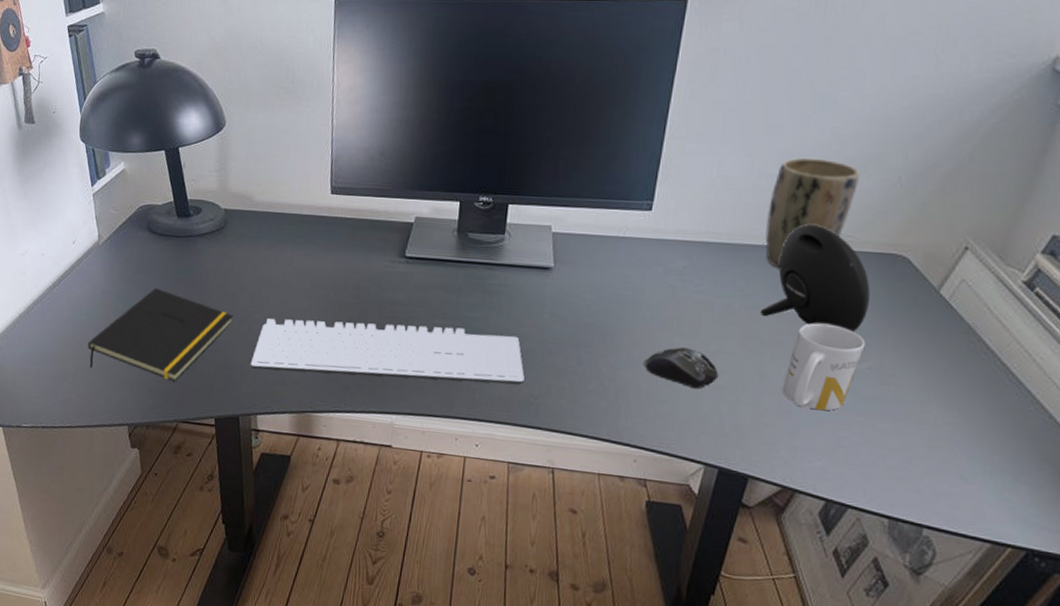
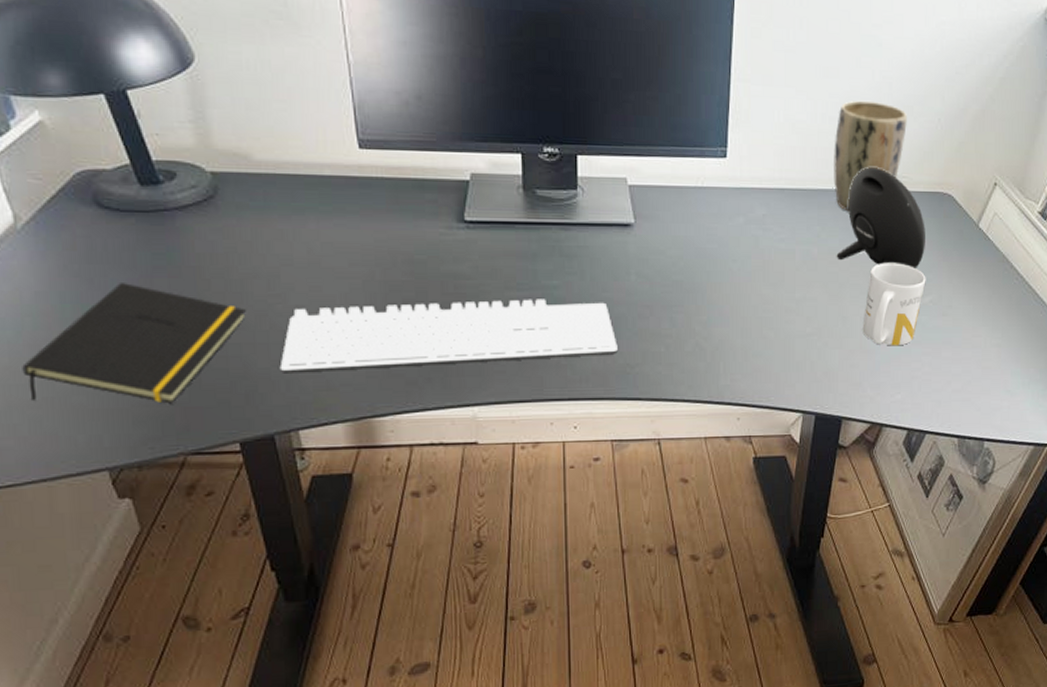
computer mouse: present [644,347,719,389] -> none [736,298,806,339]

